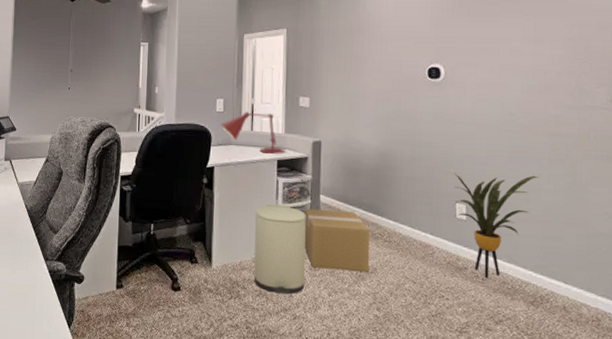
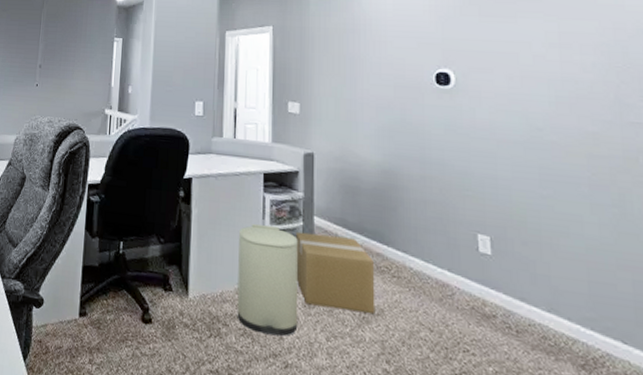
desk lamp: present [220,112,287,154] -> none [198,116,275,167]
house plant: present [454,173,541,278] -> none [474,197,581,331]

